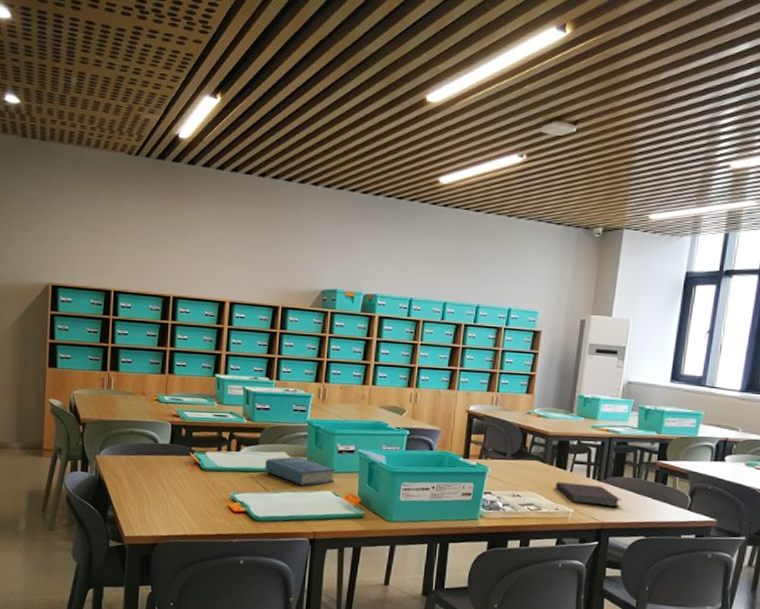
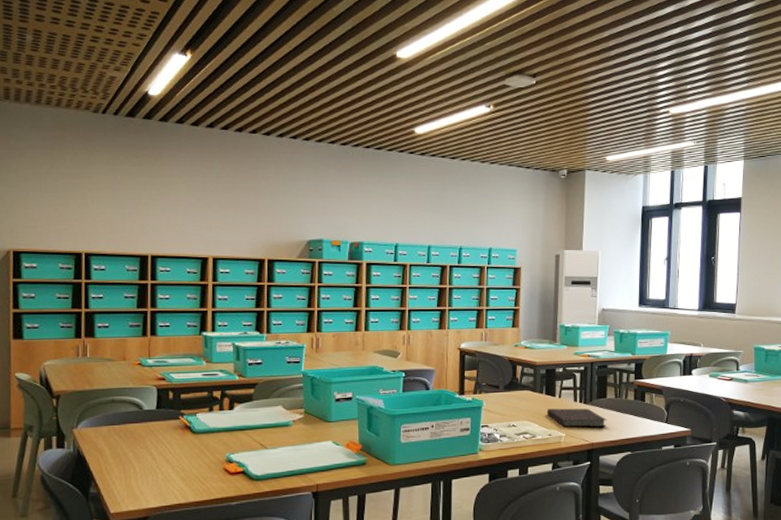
hardback book: present [264,456,336,486] -> none [260,409,335,438]

